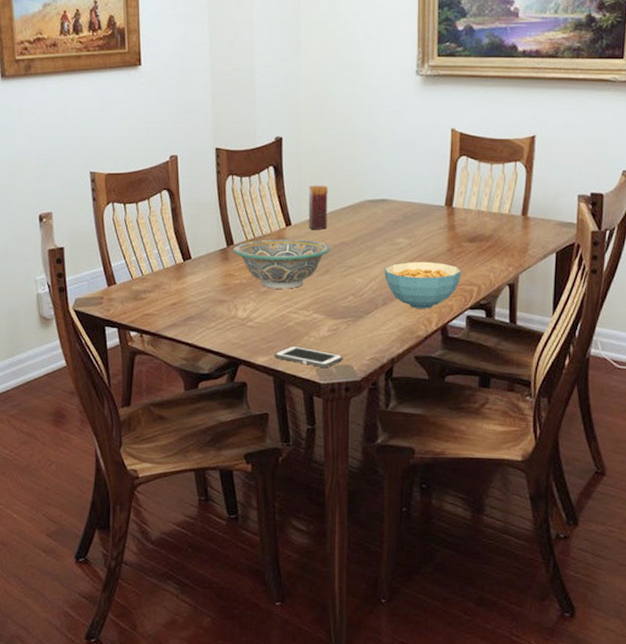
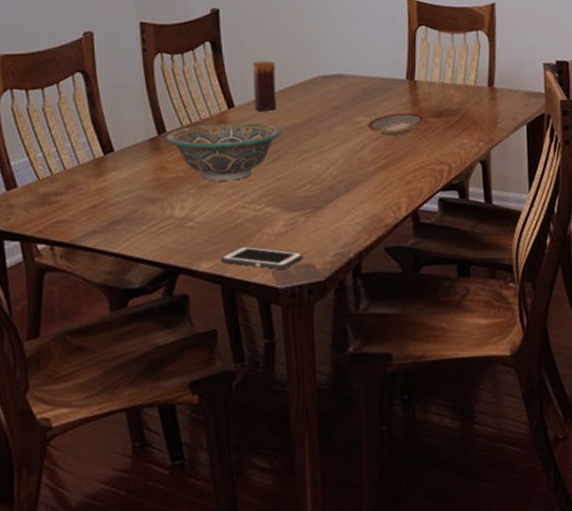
cereal bowl: present [384,262,461,309] -> none [344,141,429,194]
plate: none [407,236,459,257] -> present [368,113,424,136]

